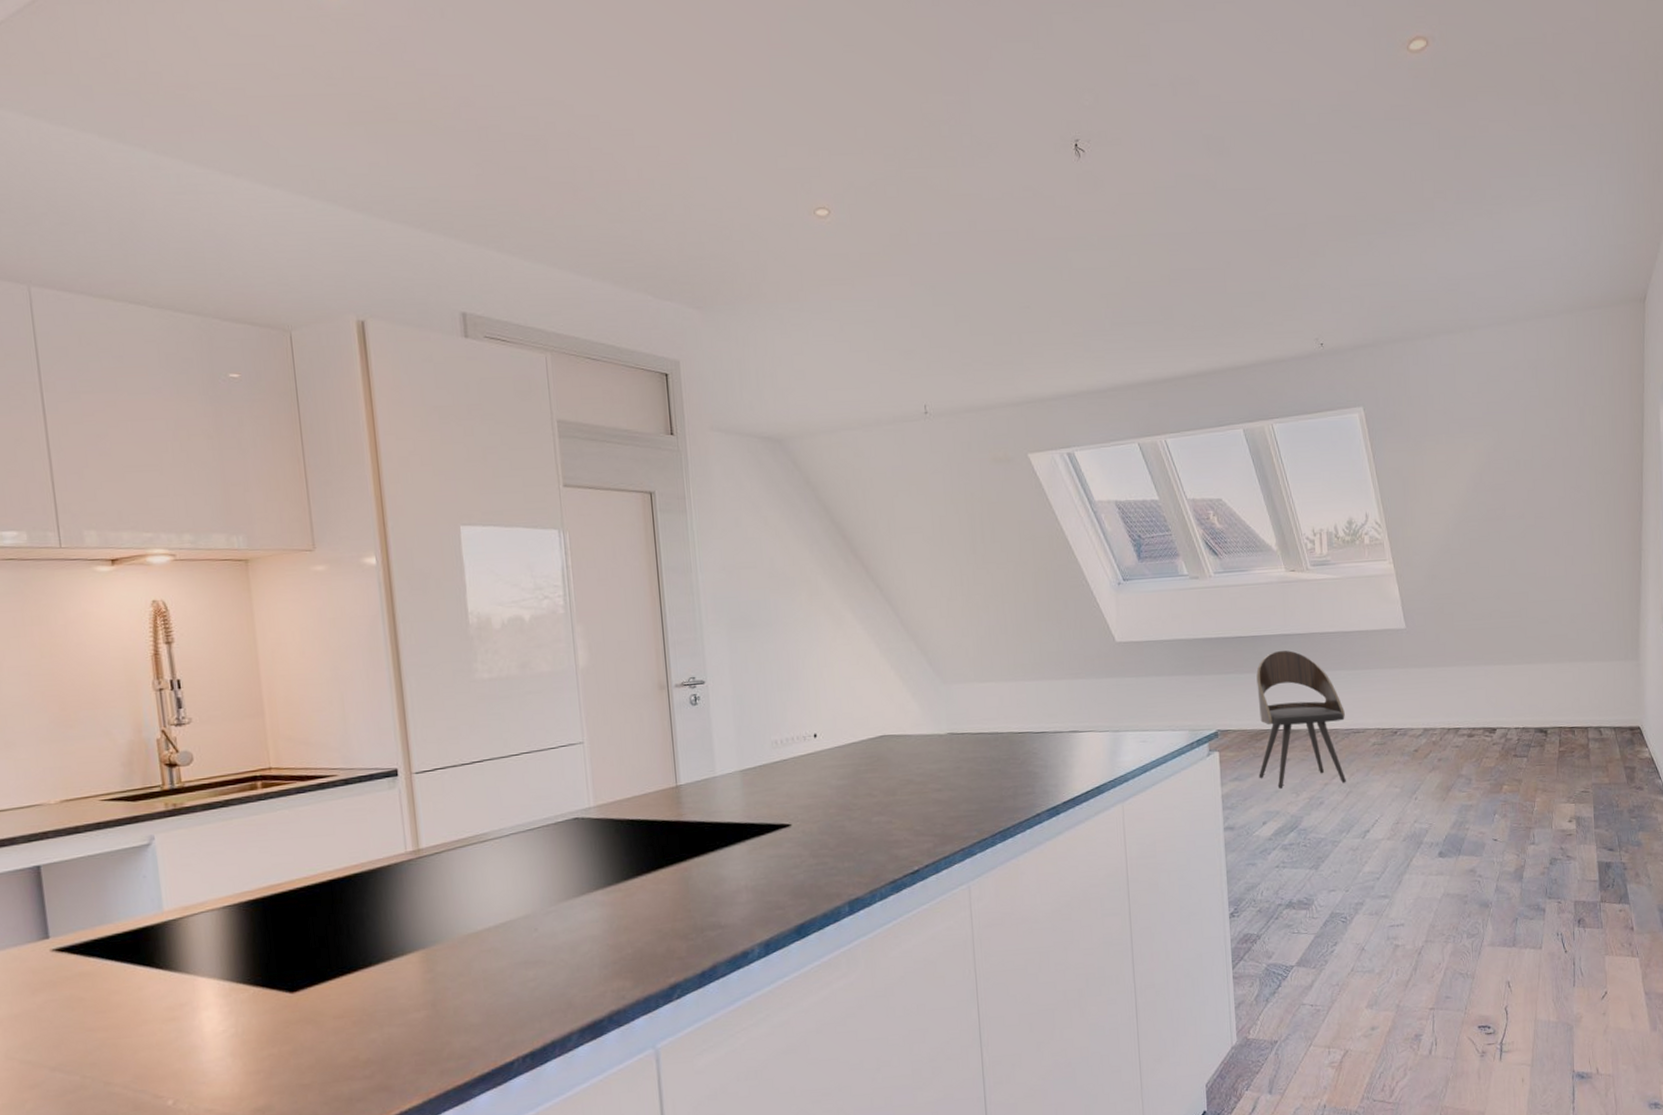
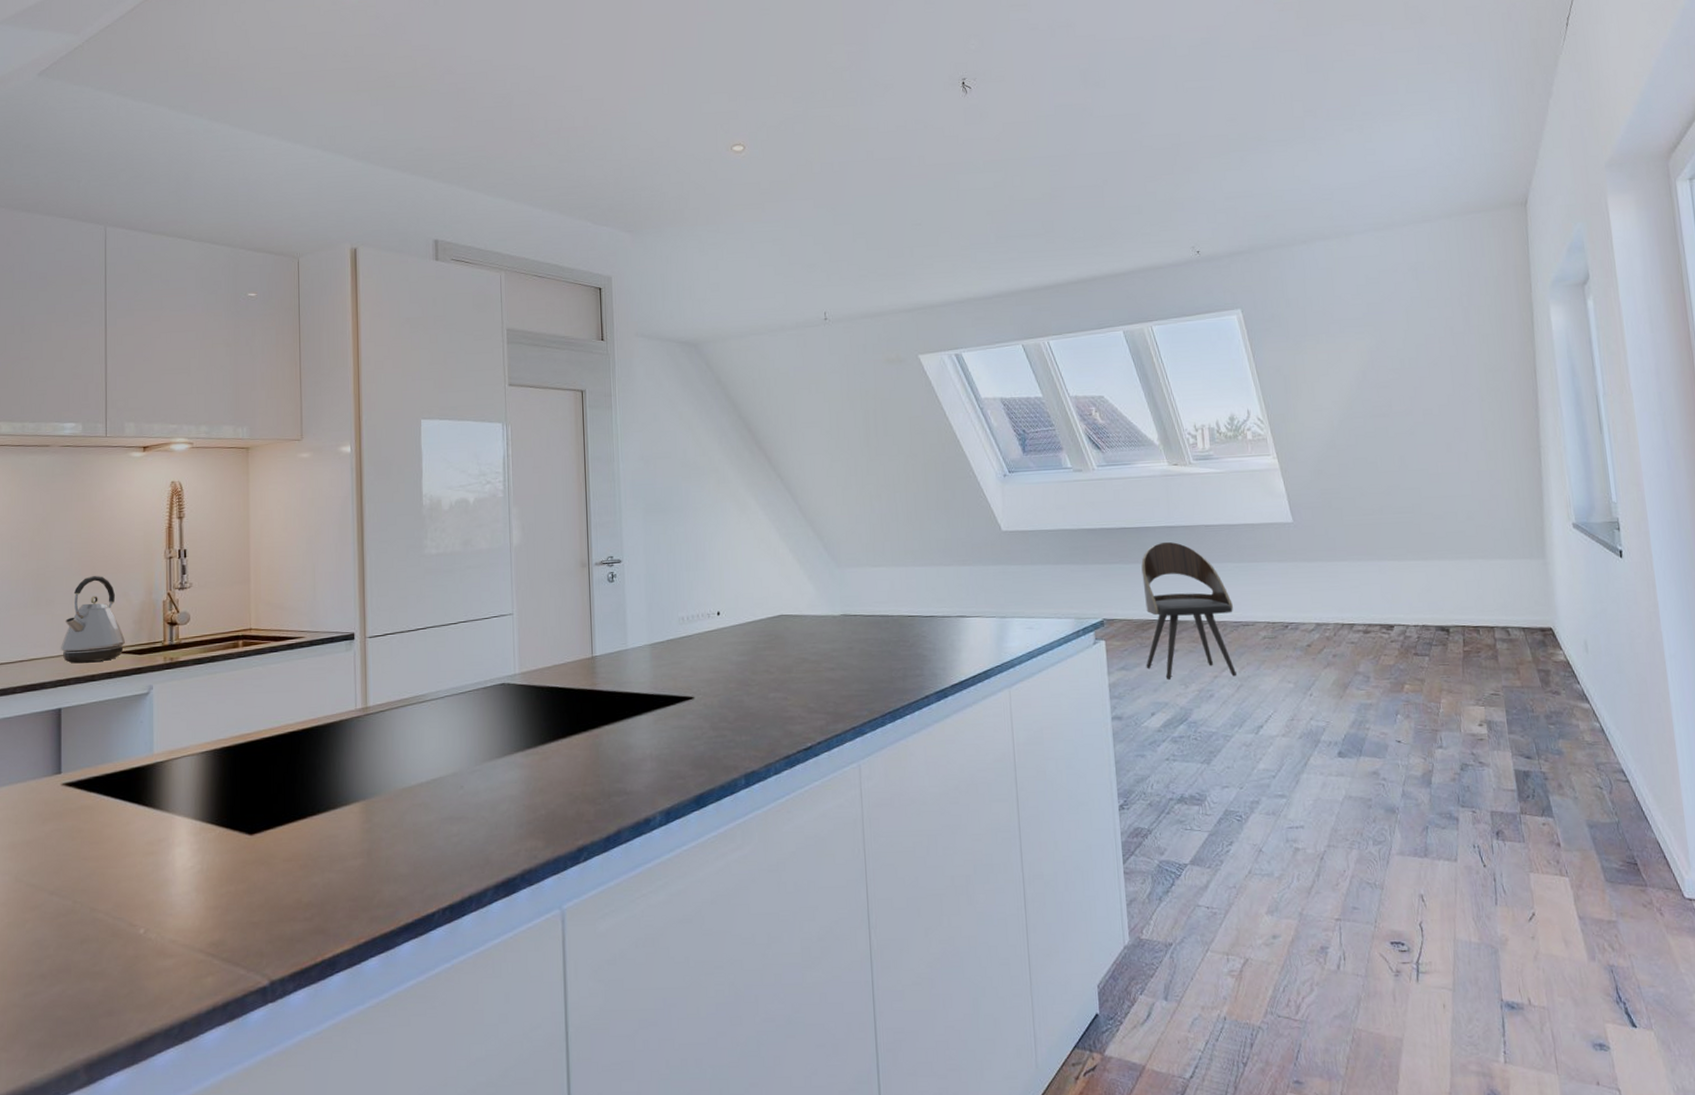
kettle: none [30,712,114,815] -> present [60,575,126,664]

